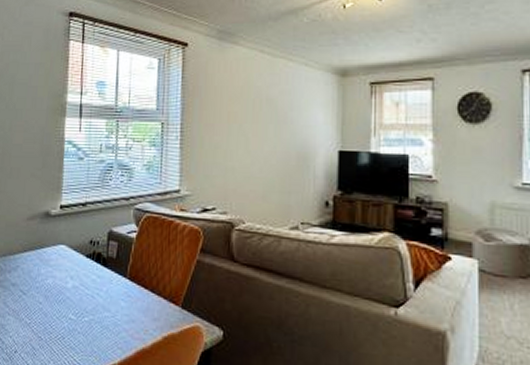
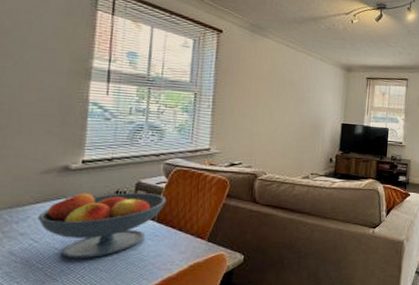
fruit bowl: none [25,242,138,318] -> present [37,193,167,259]

